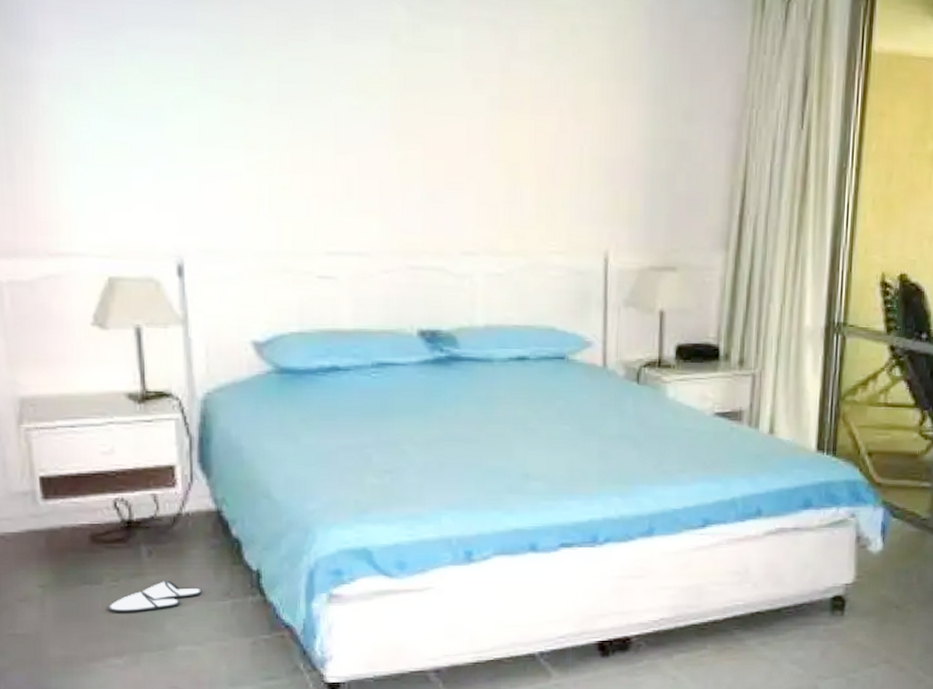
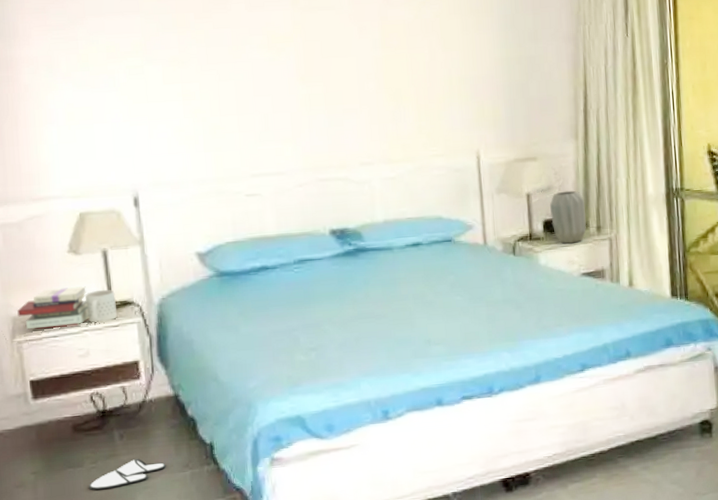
books: none [26,368,116,417] -> present [17,286,89,330]
mug: none [112,375,152,415] -> present [85,289,118,323]
vase: none [685,312,729,376] -> present [549,190,587,244]

